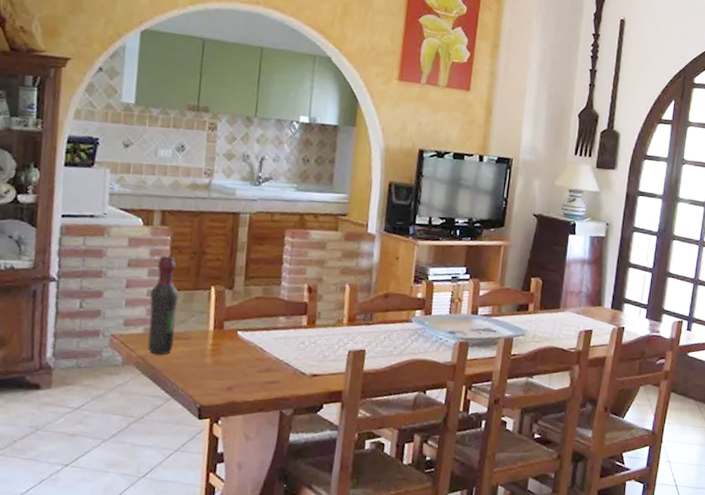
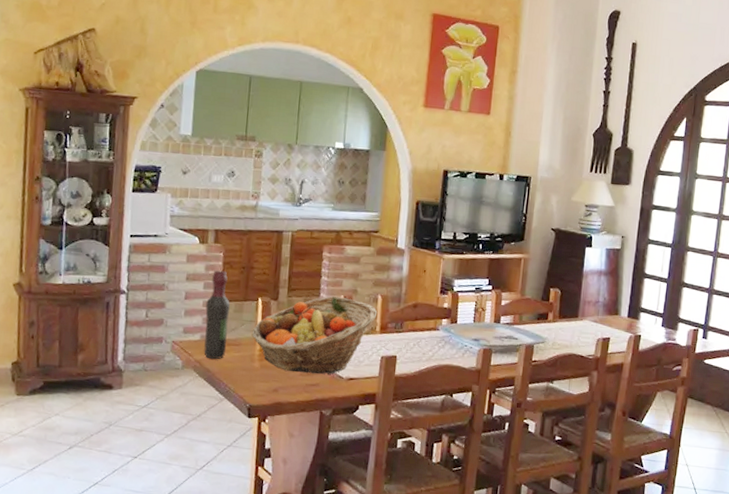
fruit basket: none [203,285,345,371] -> present [251,296,378,374]

